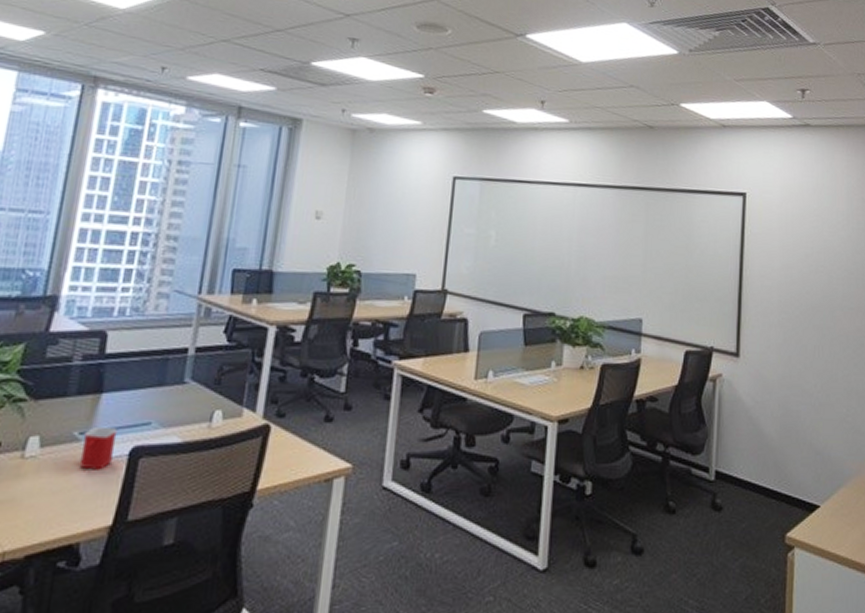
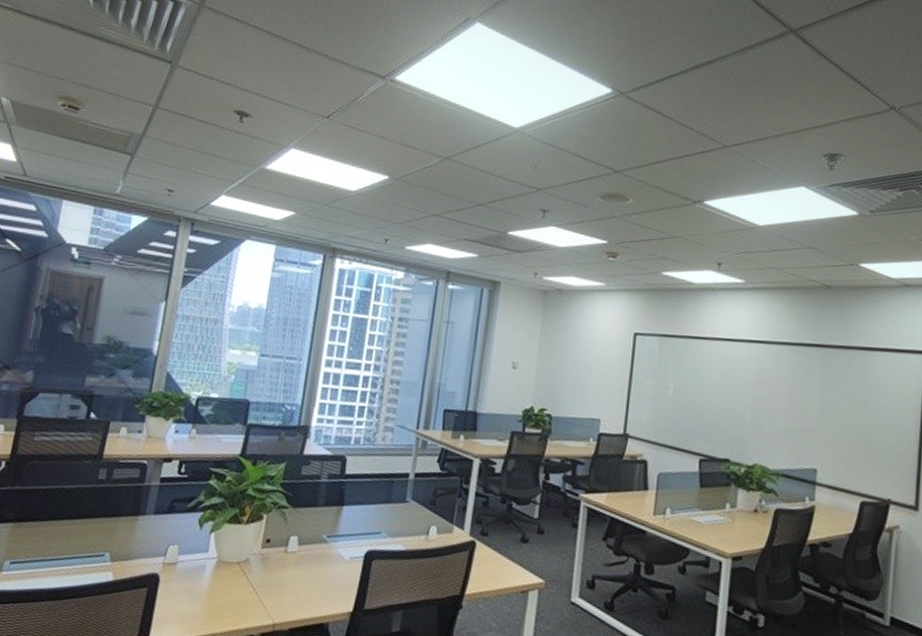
mug: present [79,426,118,470] -> none [327,532,356,567]

